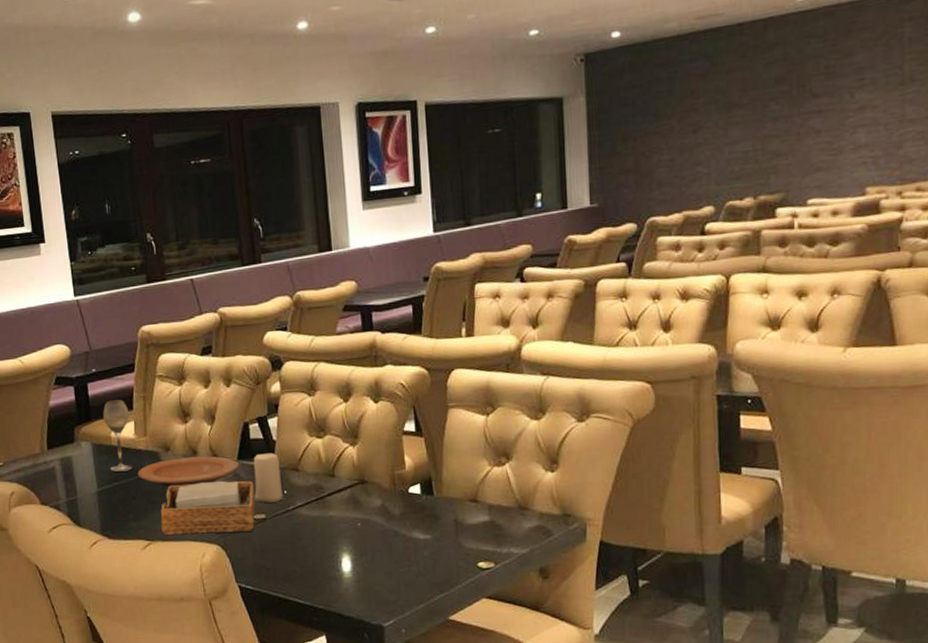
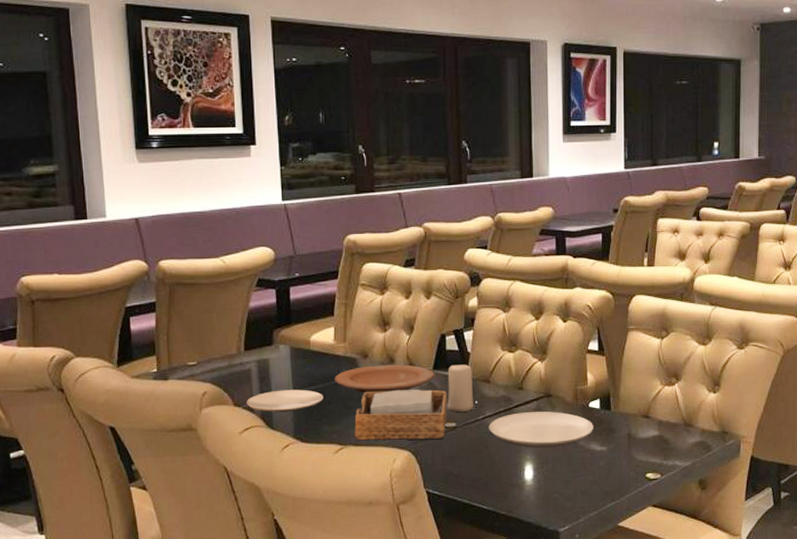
plate: none [53,485,128,510] -> present [247,389,324,412]
wineglass: present [103,399,133,473] -> none [303,305,330,377]
plate: none [300,499,415,538] -> present [489,411,594,447]

